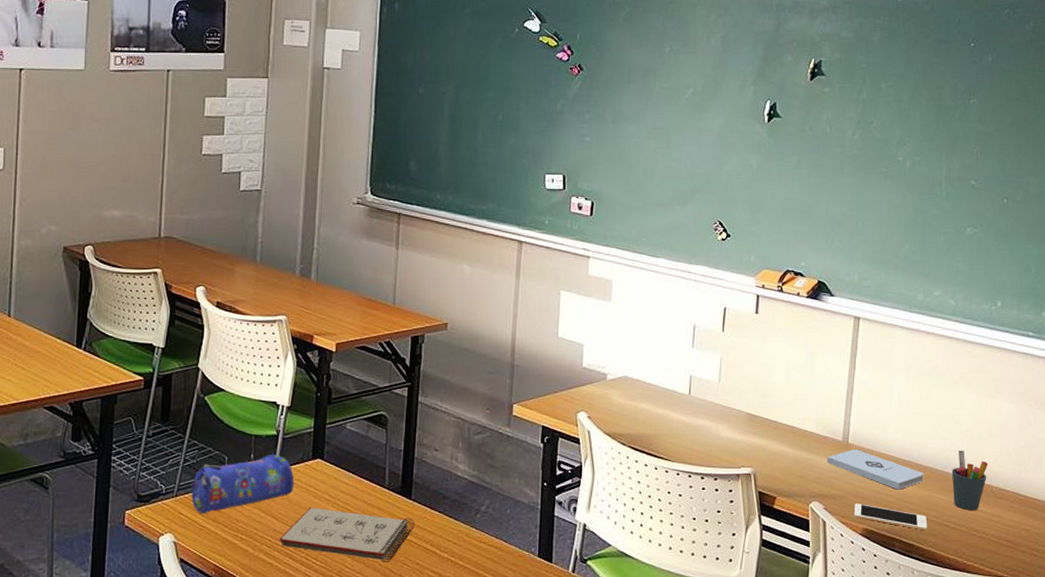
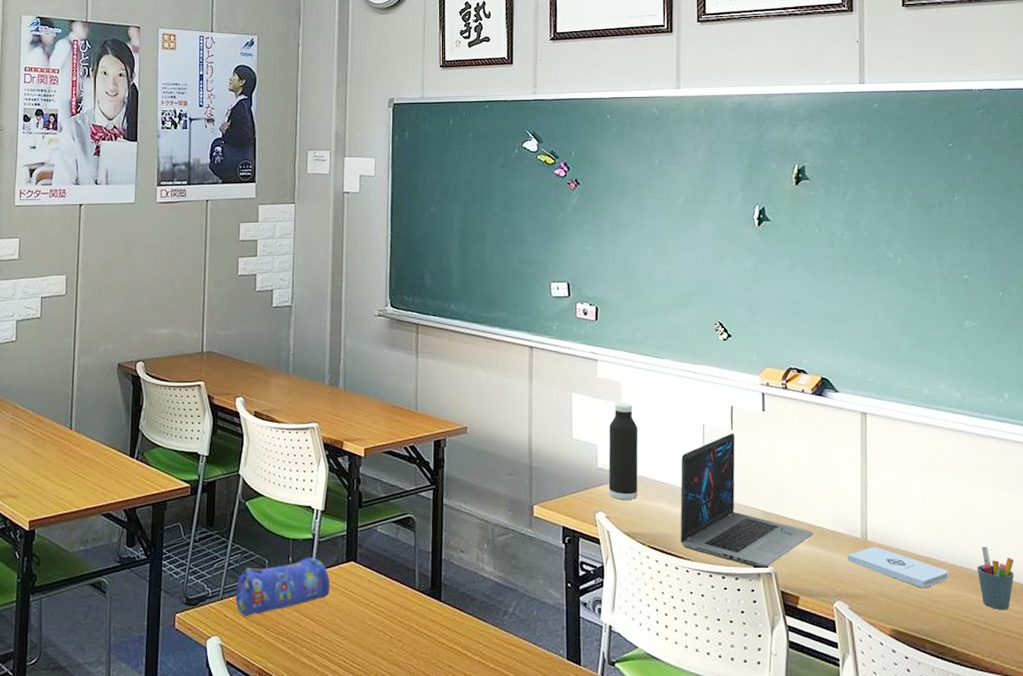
notepad: present [279,507,415,562] -> none [318,610,446,665]
water bottle: none [592,302,627,401] -> present [608,403,638,501]
laptop: none [662,335,796,469] -> present [680,433,814,568]
cell phone: present [853,504,928,531] -> none [880,603,958,631]

